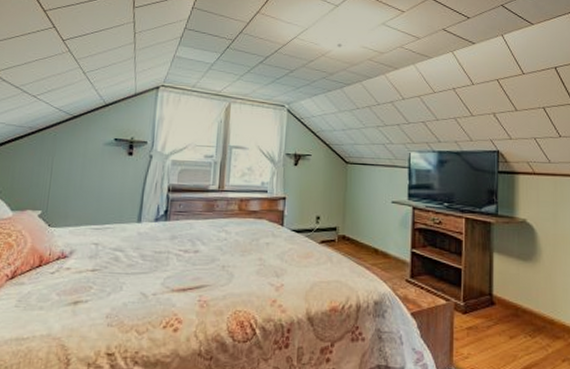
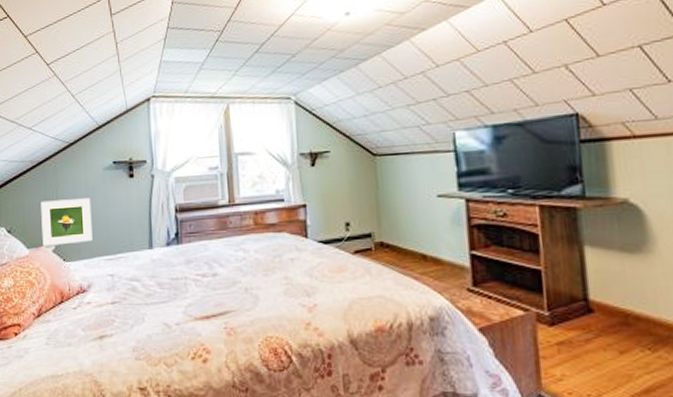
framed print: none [28,167,87,211] -> present [41,198,93,246]

